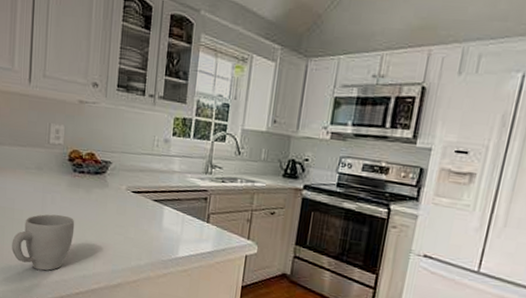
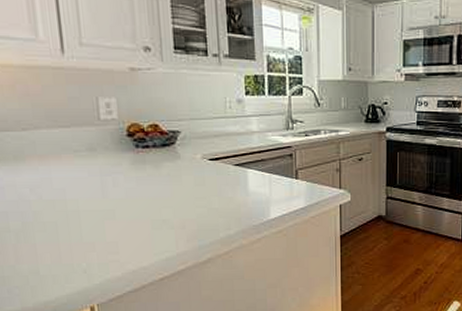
mug: present [12,214,75,271] -> none [69,197,147,263]

